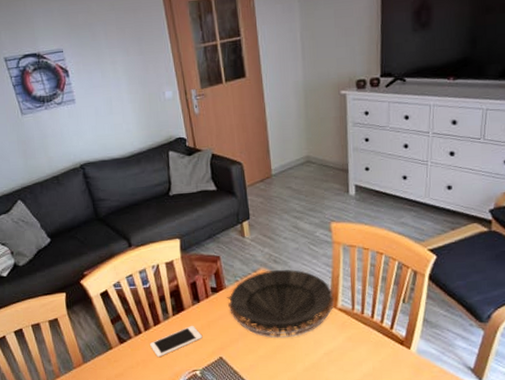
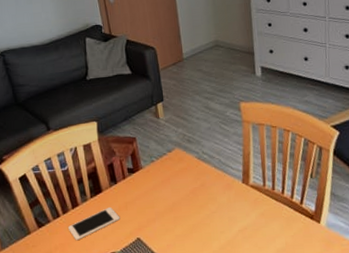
decorative bowl: present [227,269,335,339] -> none [143,148,247,217]

